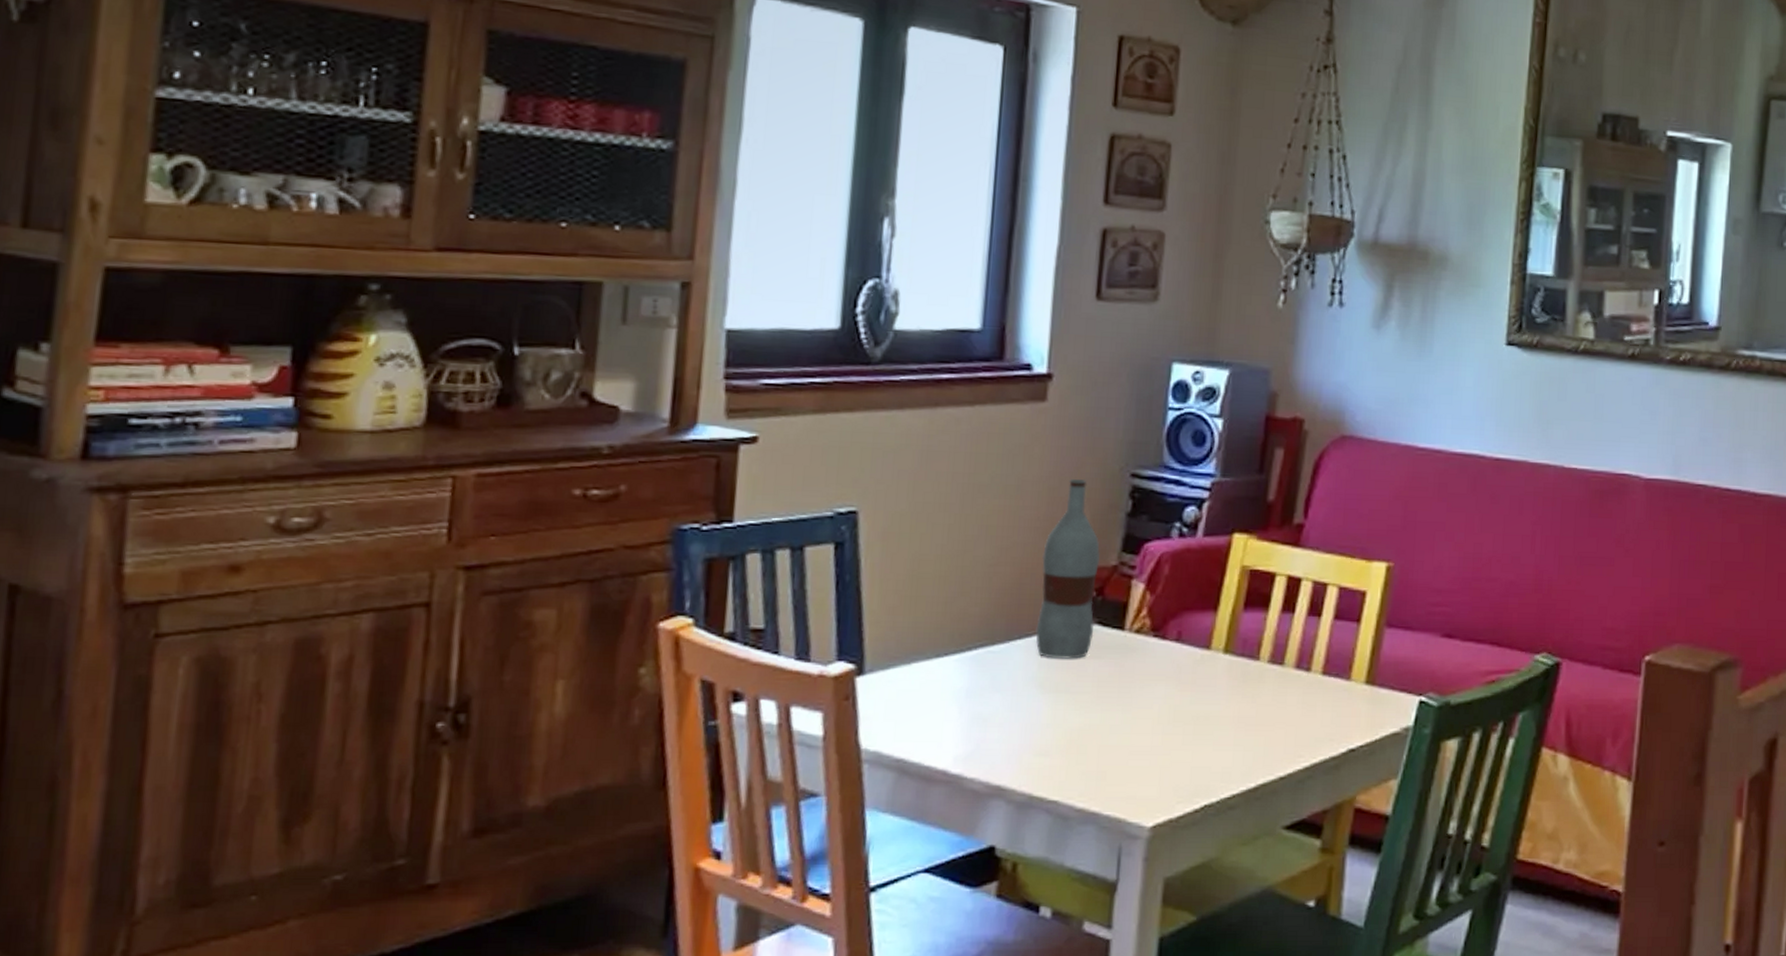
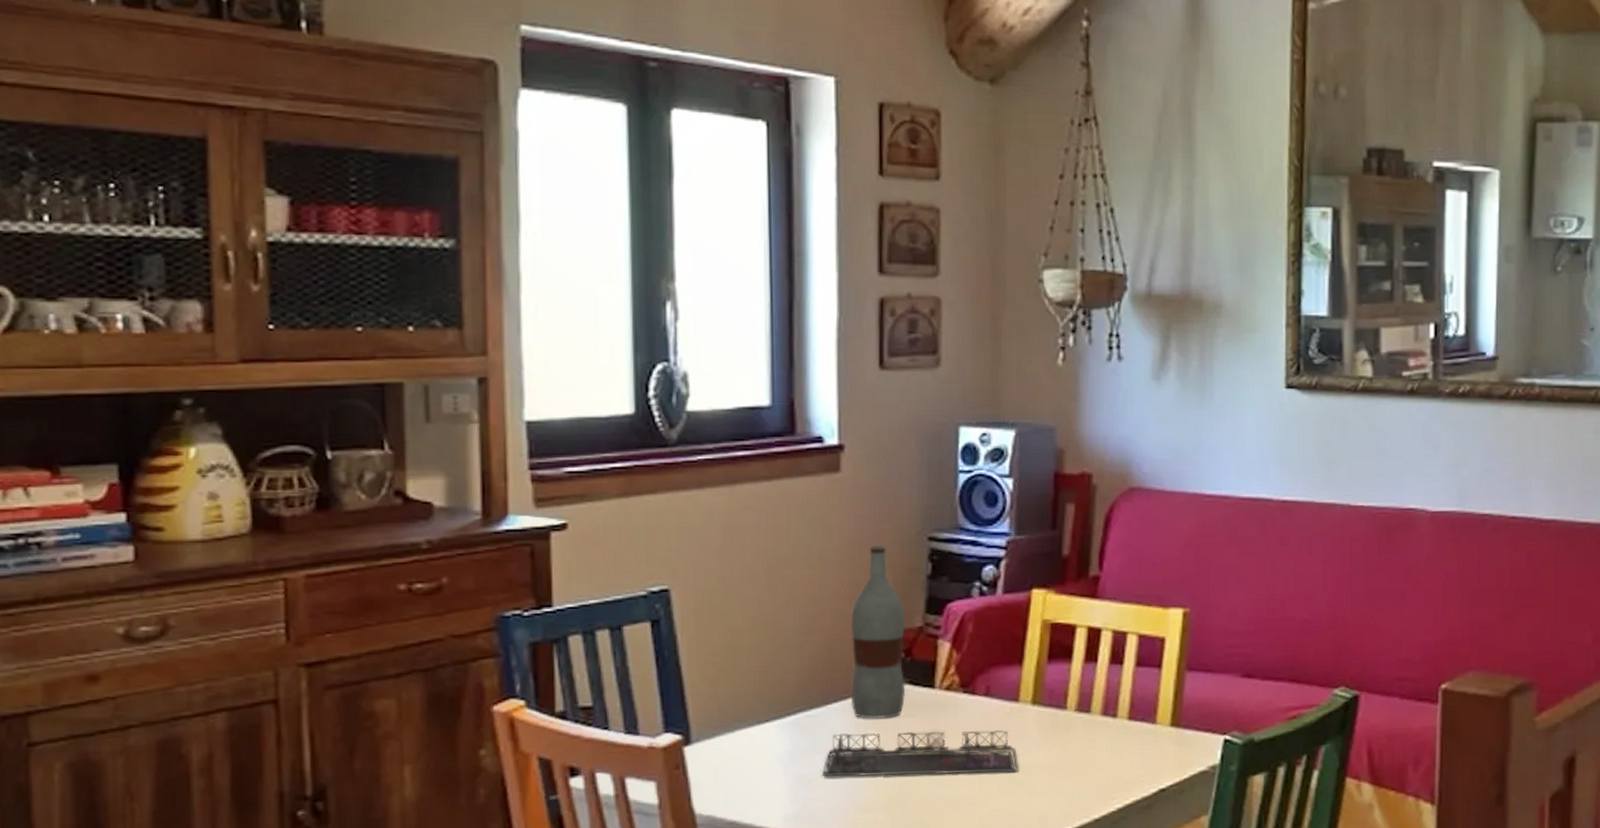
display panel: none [997,672,1204,723] -> present [821,730,1018,777]

